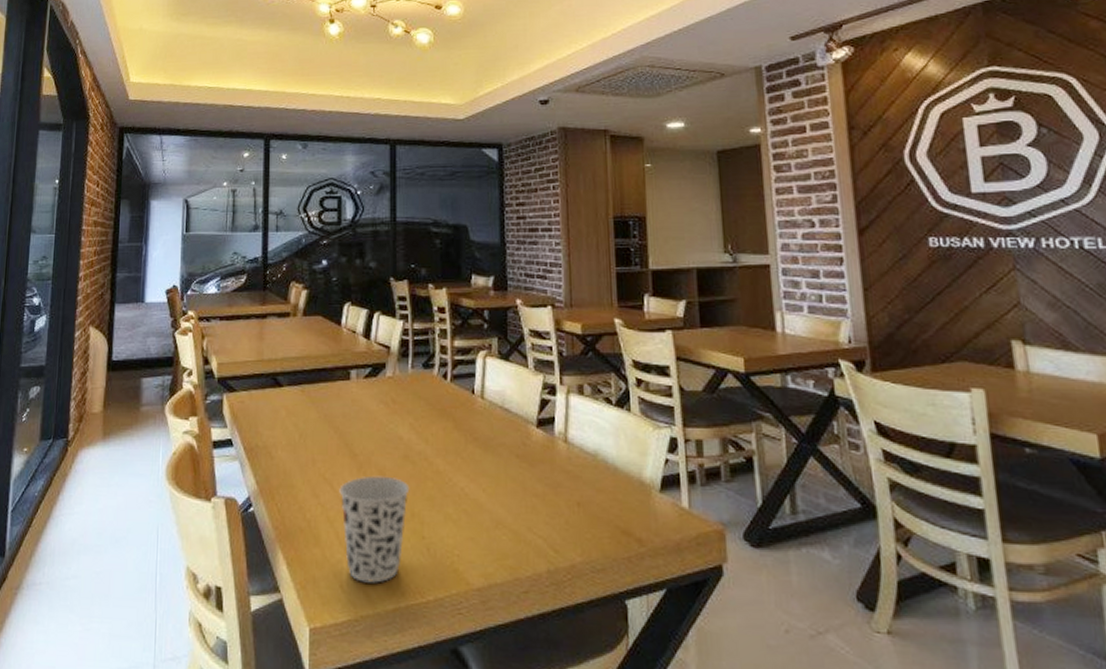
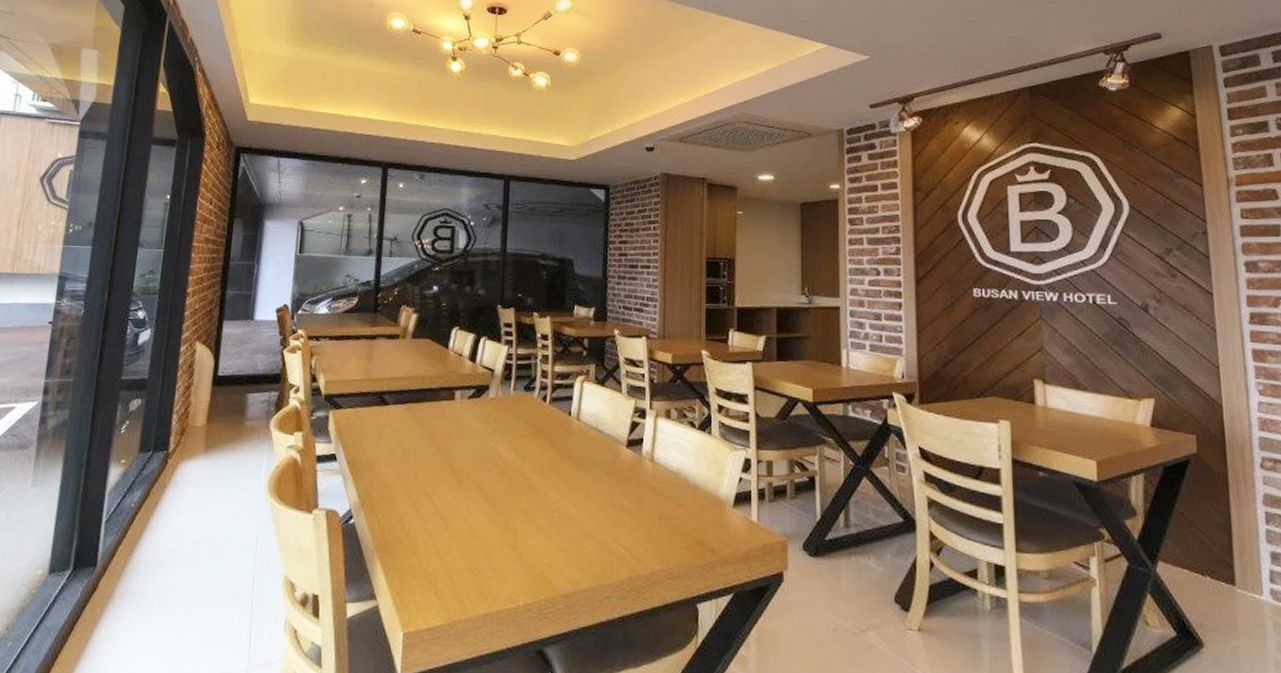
cup: present [339,475,410,583] -> none [438,490,506,590]

